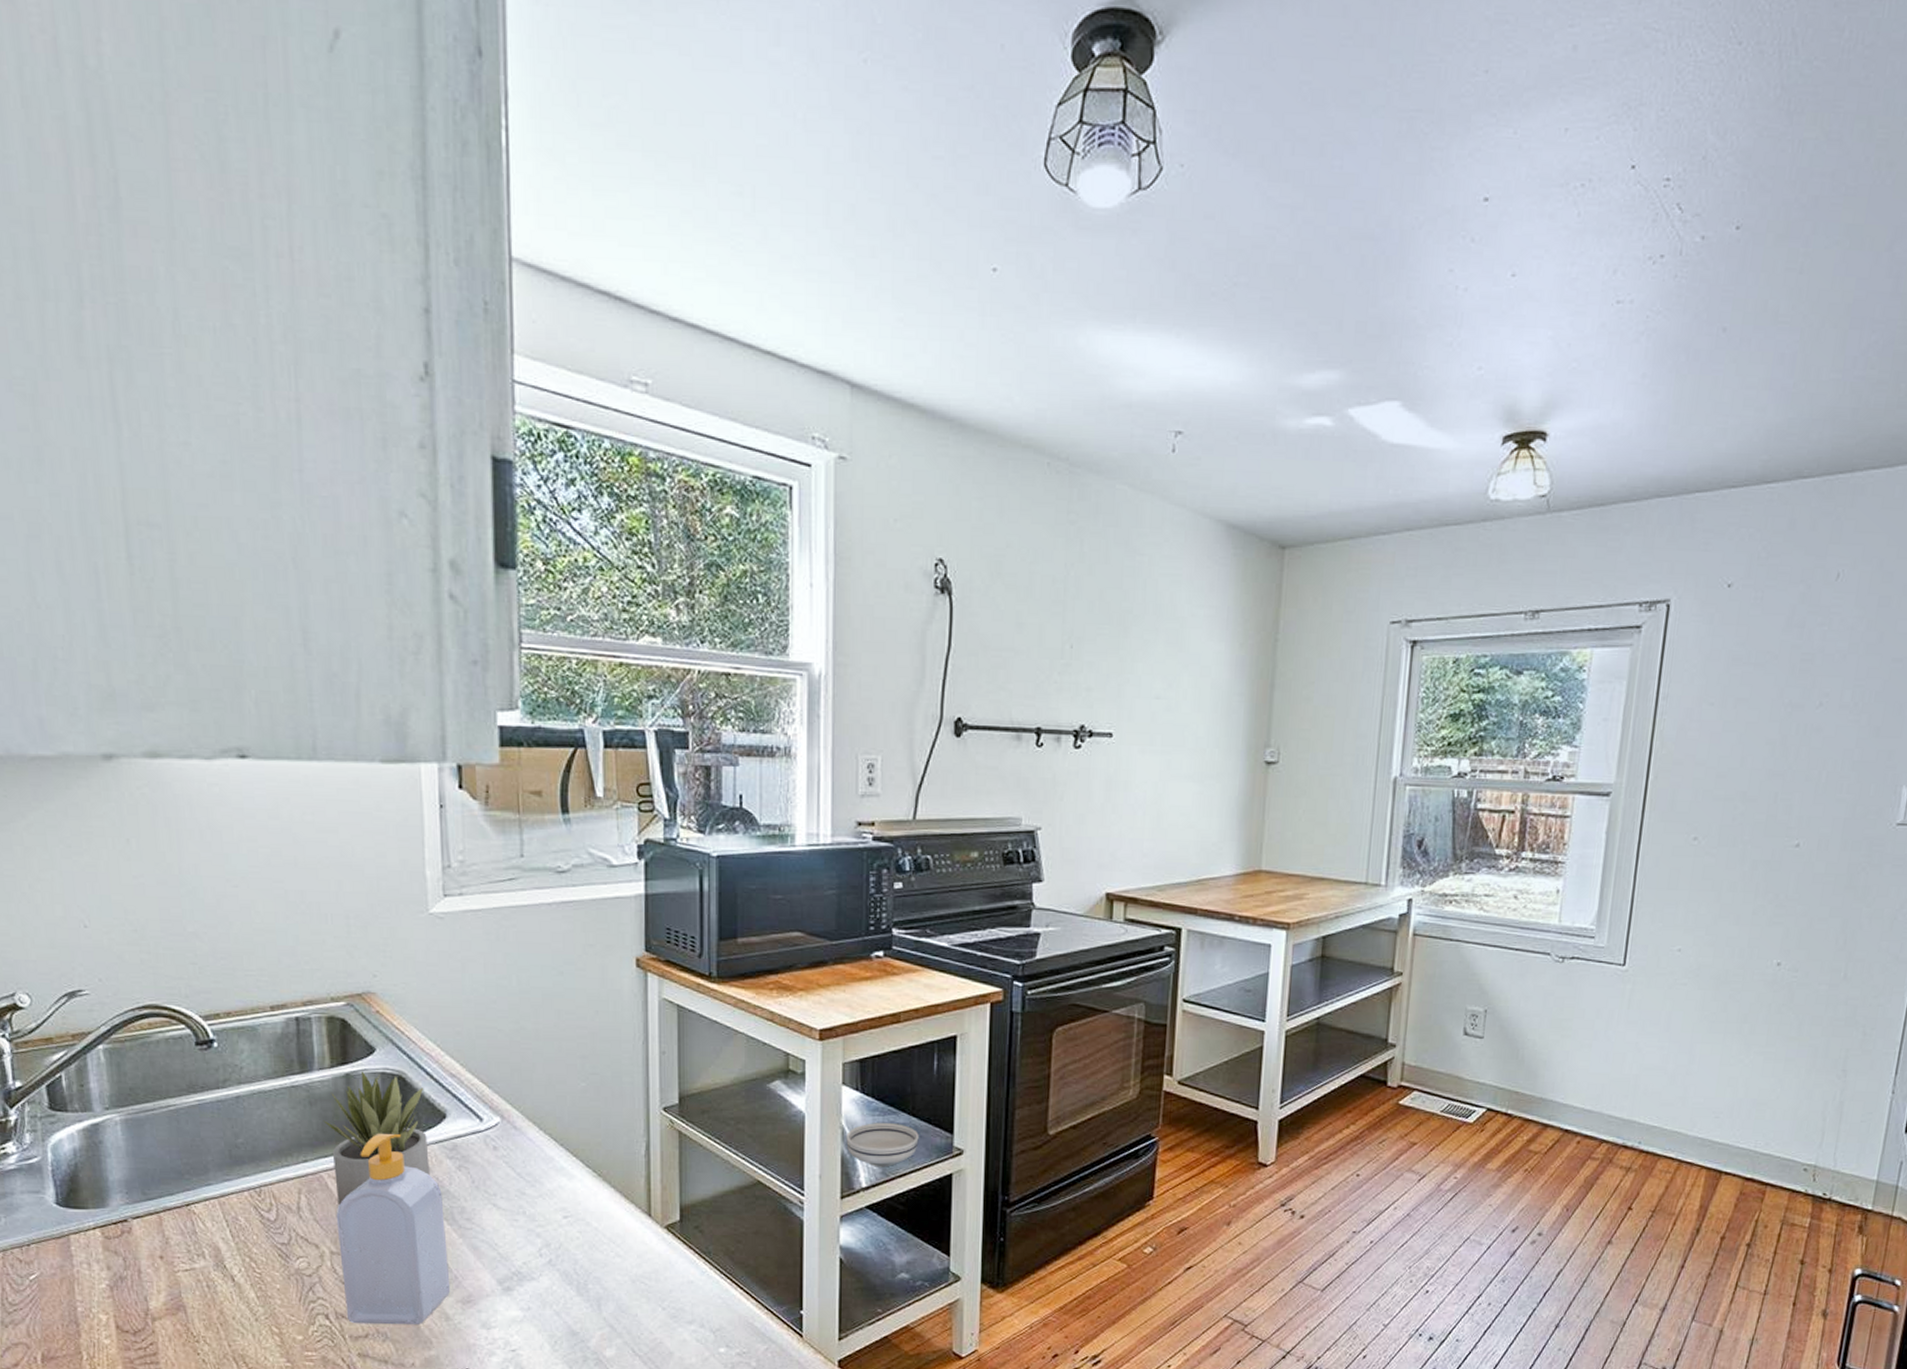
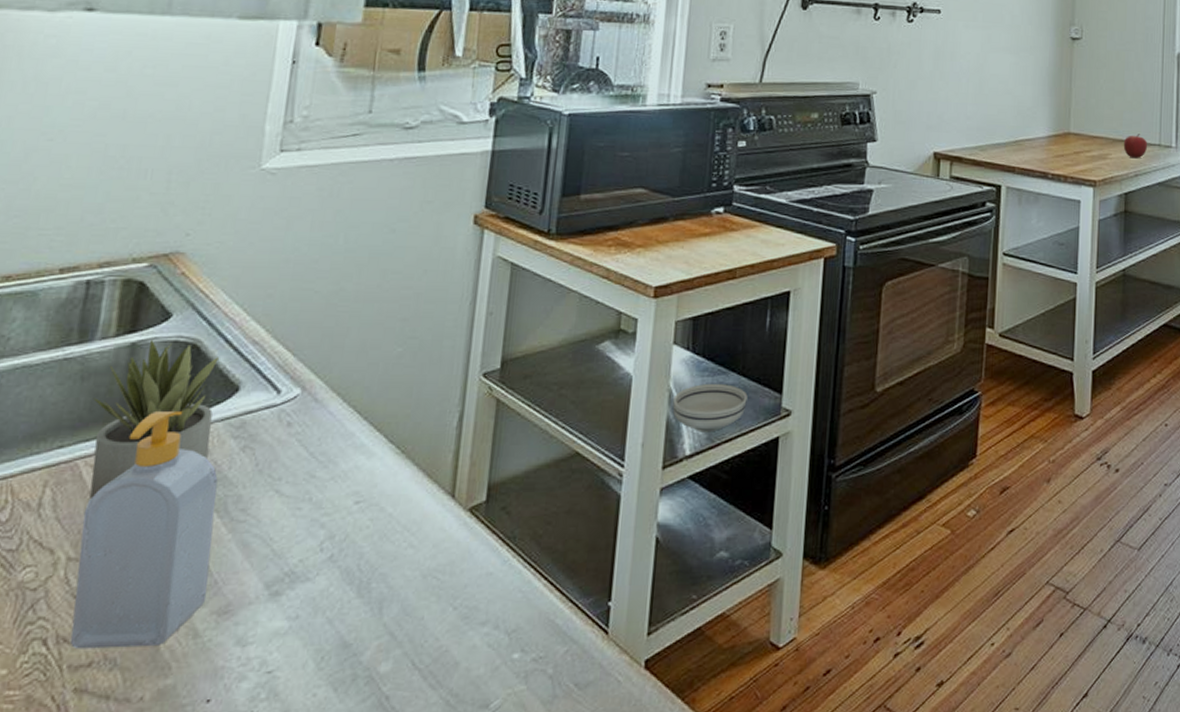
fruit: none [1323,871,1353,899] -> present [1123,134,1148,159]

